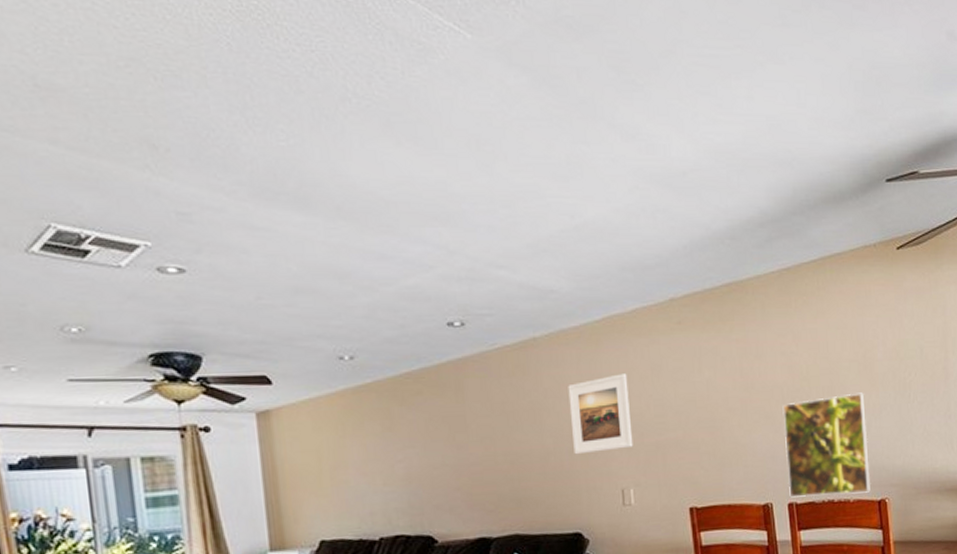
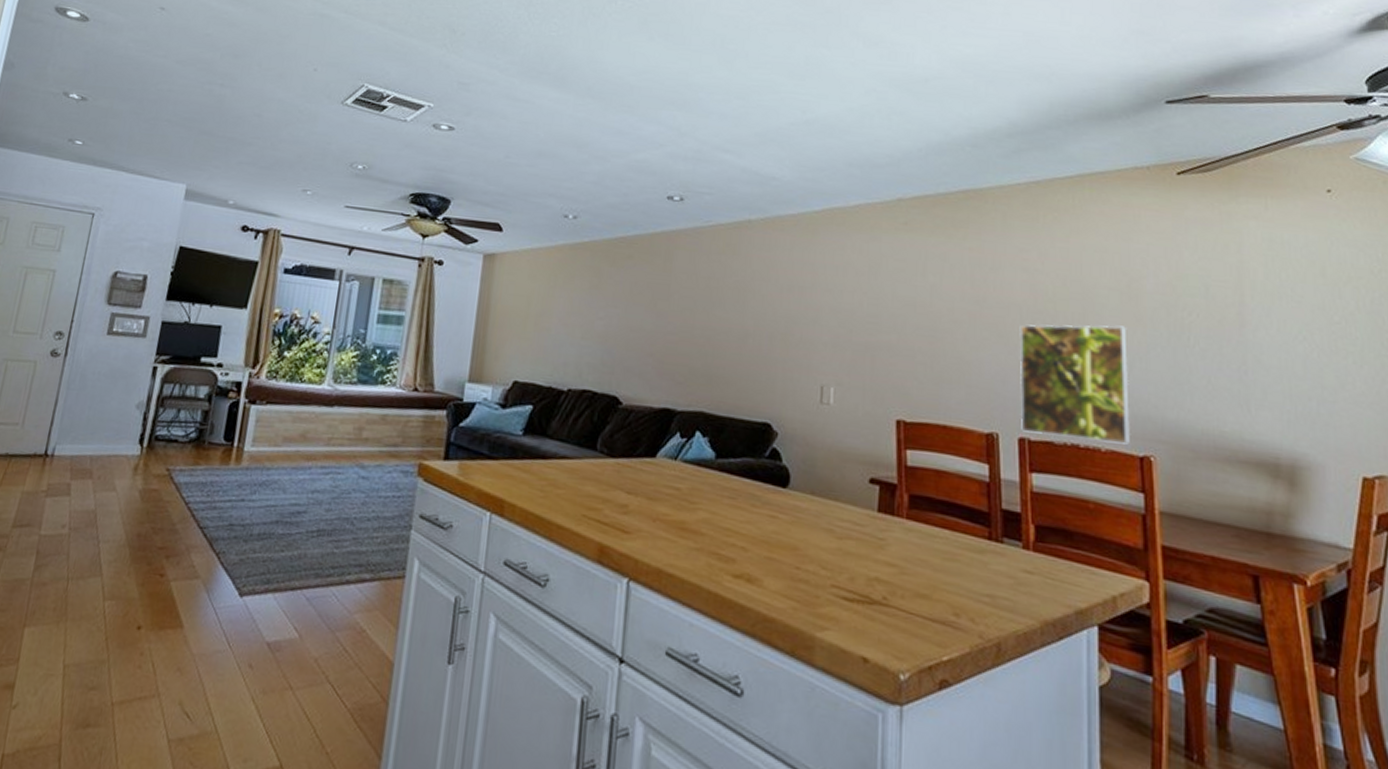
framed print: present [568,373,633,455] -> none [774,266,842,344]

